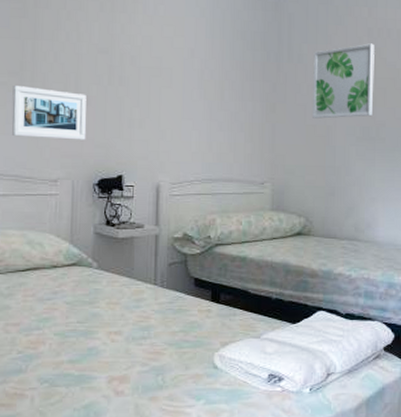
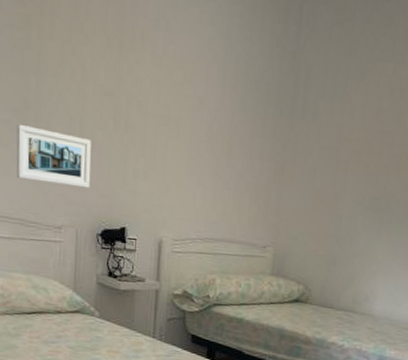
wall art: present [313,43,375,119] -> none [321,105,396,186]

